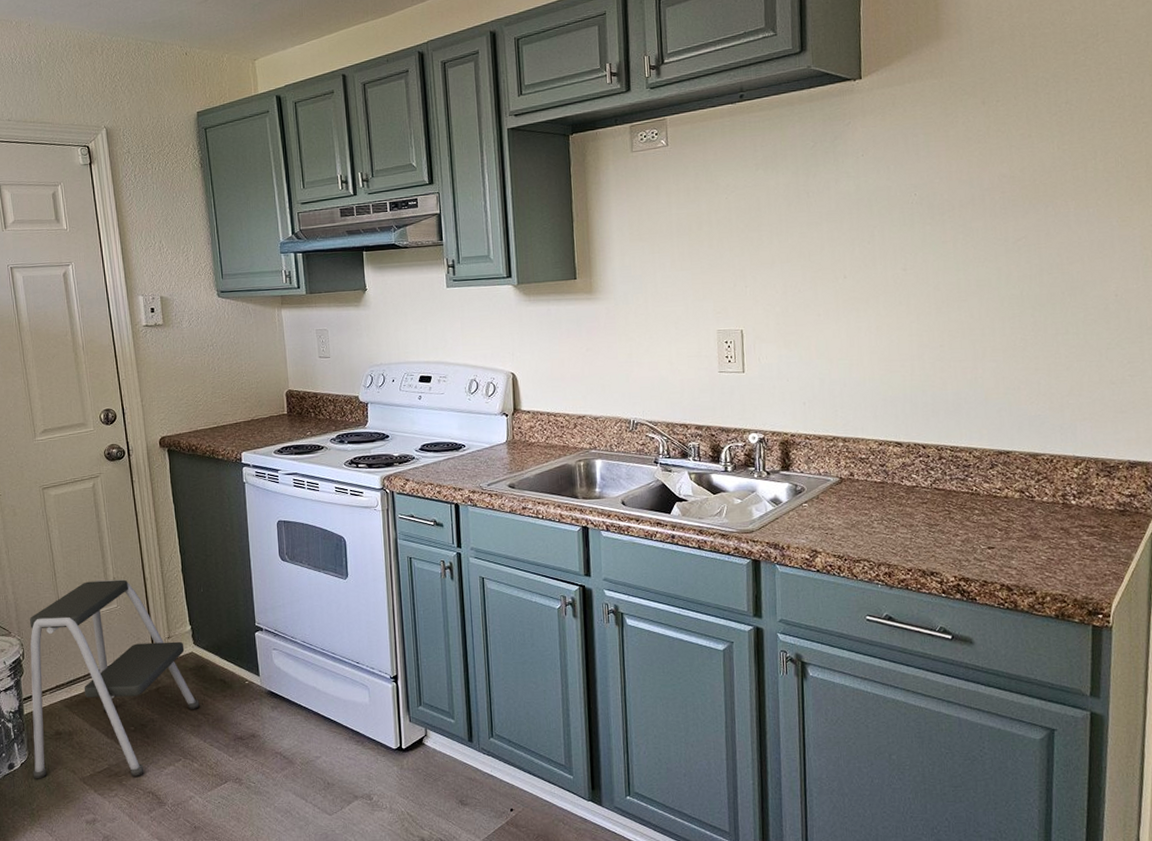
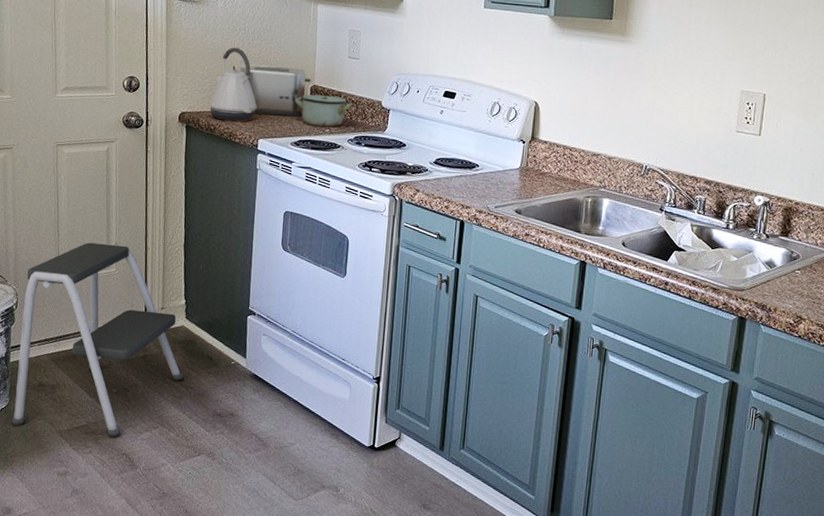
kettle: none [187,364,236,439] -> present [209,47,257,122]
toaster: none [213,375,285,428] -> present [240,64,311,117]
cooking pot: none [272,397,331,431] -> present [294,94,353,127]

